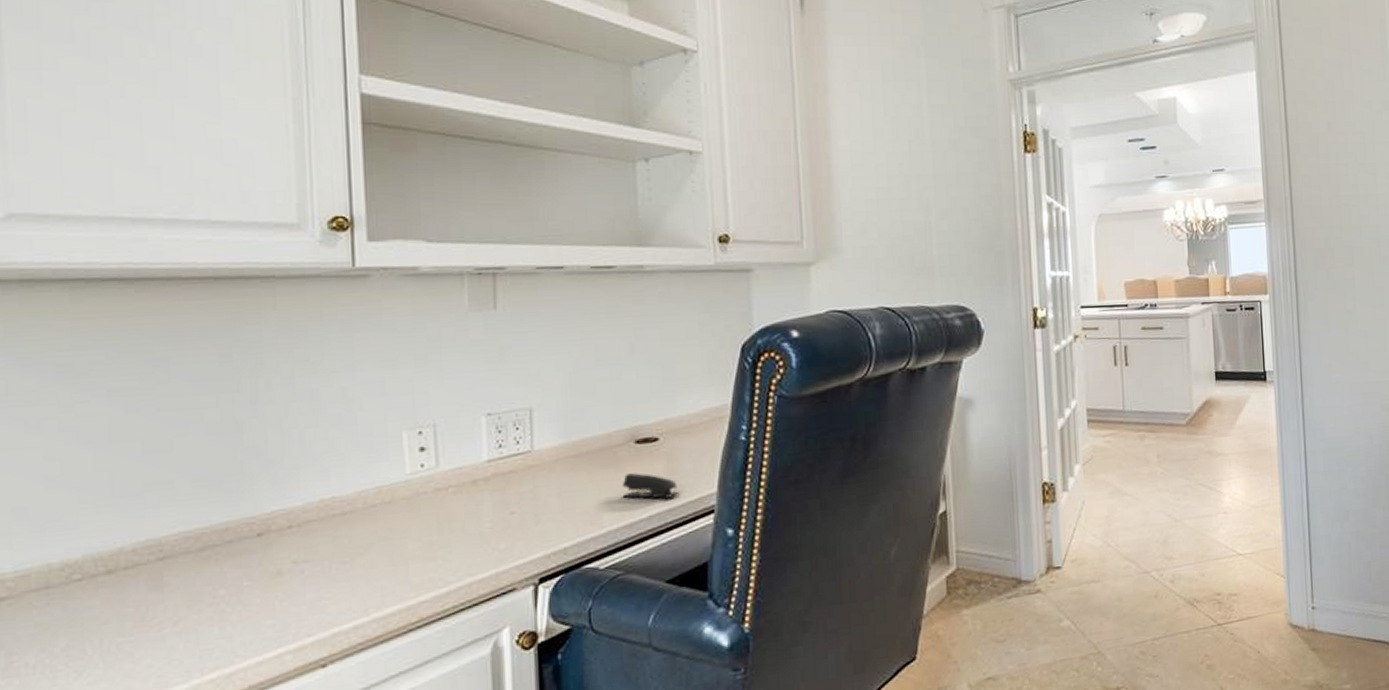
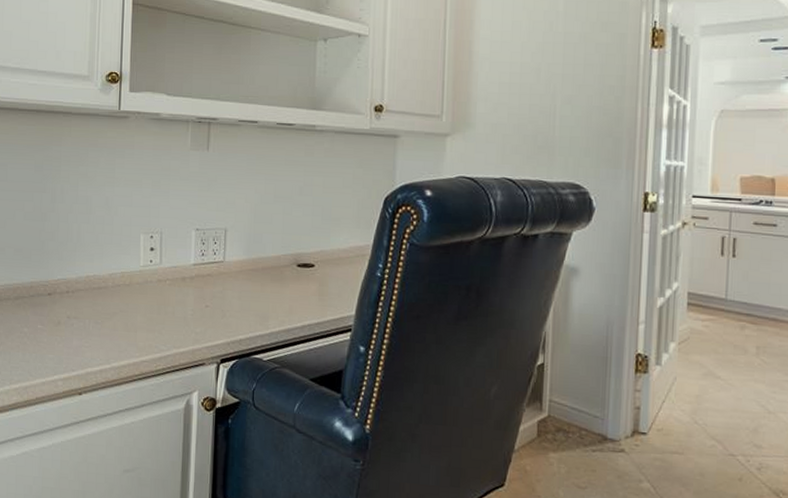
stapler: present [621,473,679,499] -> none [284,289,326,314]

